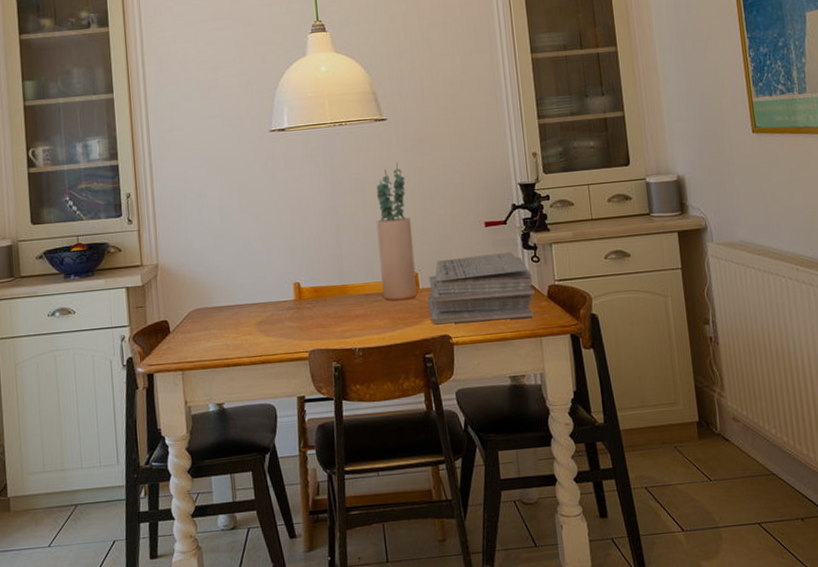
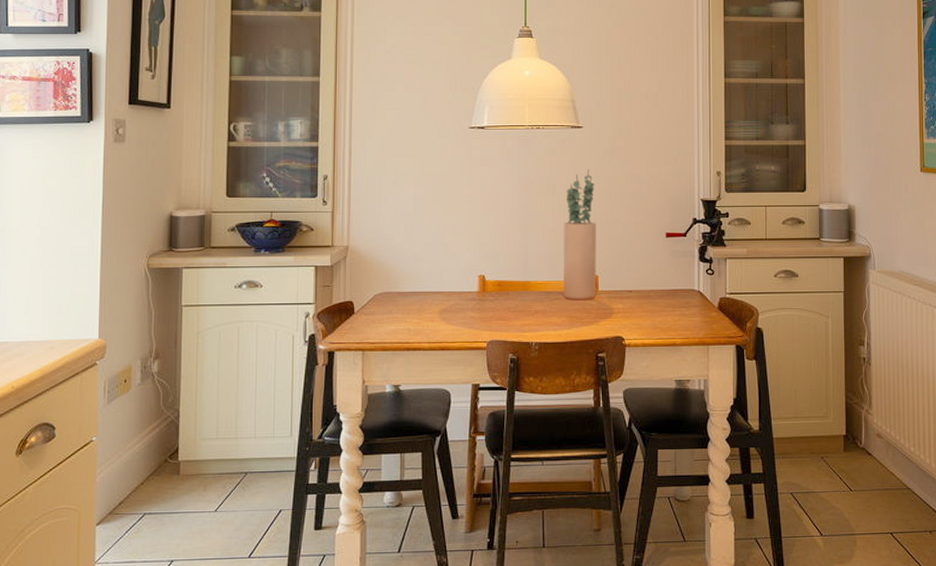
newspaper: present [427,251,535,325] -> none [605,262,706,327]

